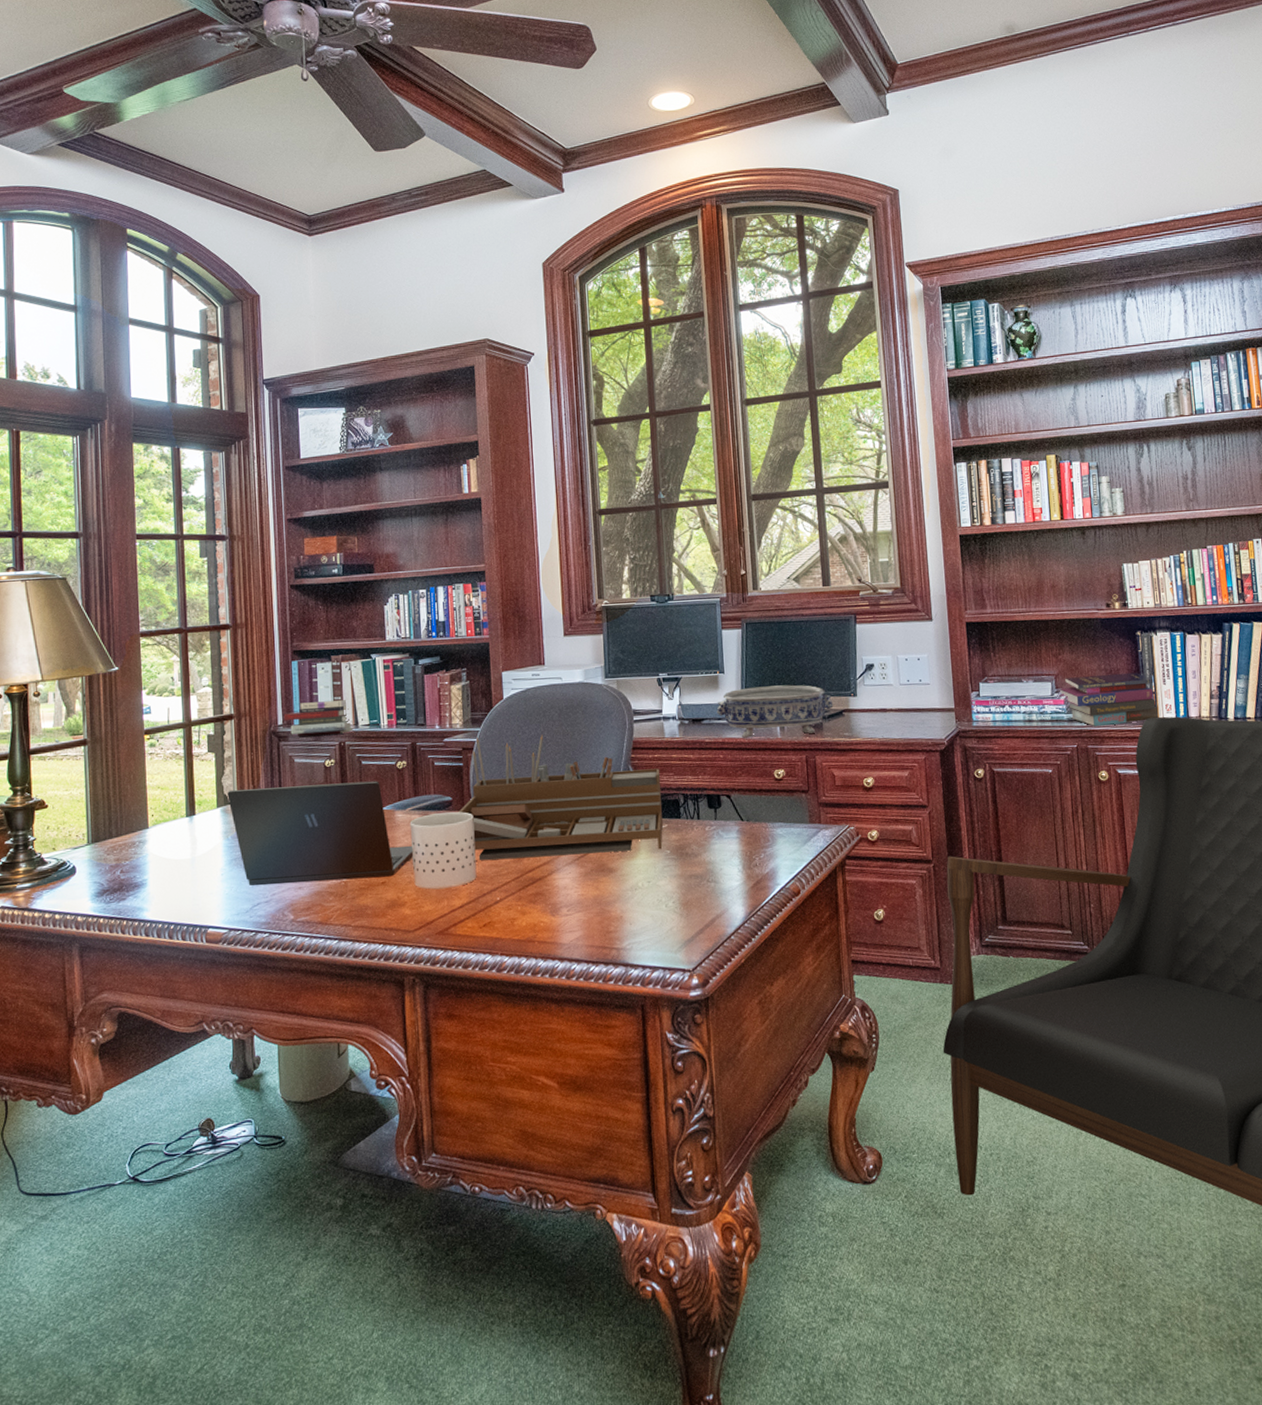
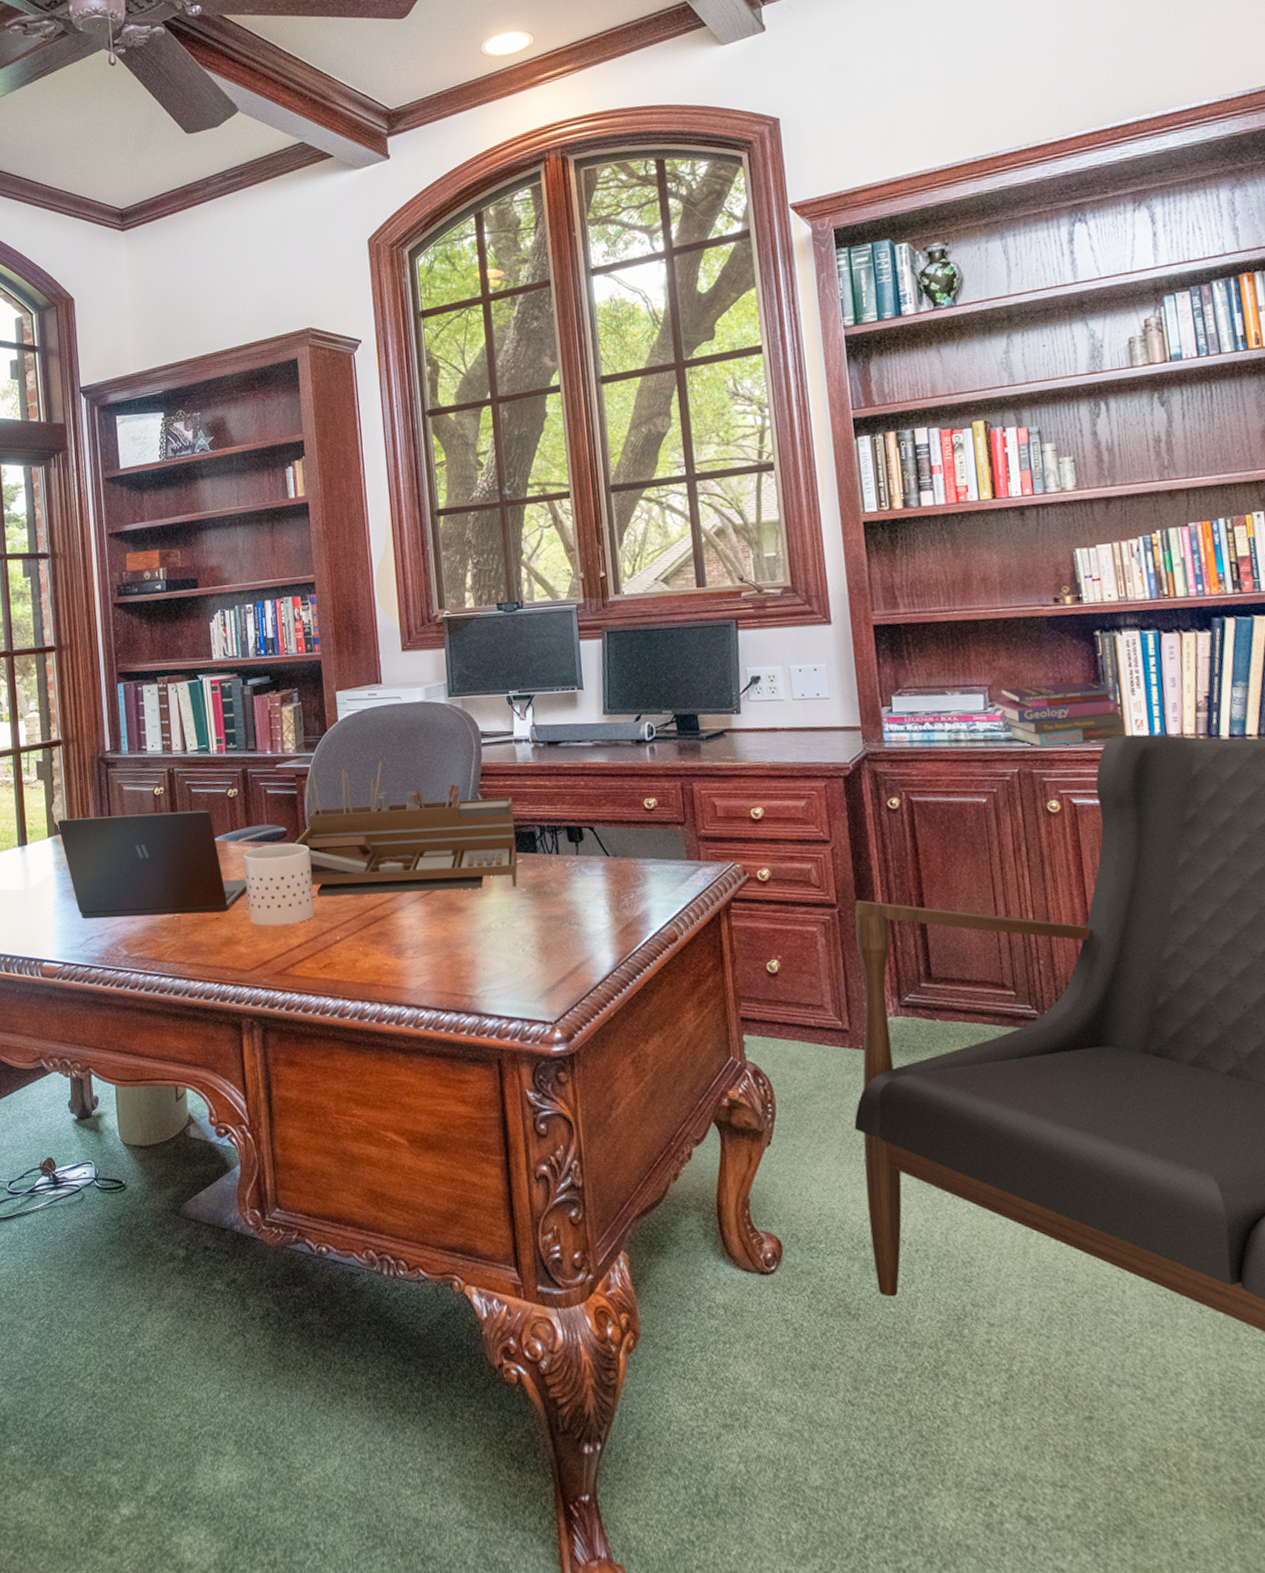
books: present [283,699,354,737] -> none [111,723,182,763]
decorative bowl: present [716,684,834,739] -> none [575,701,713,764]

